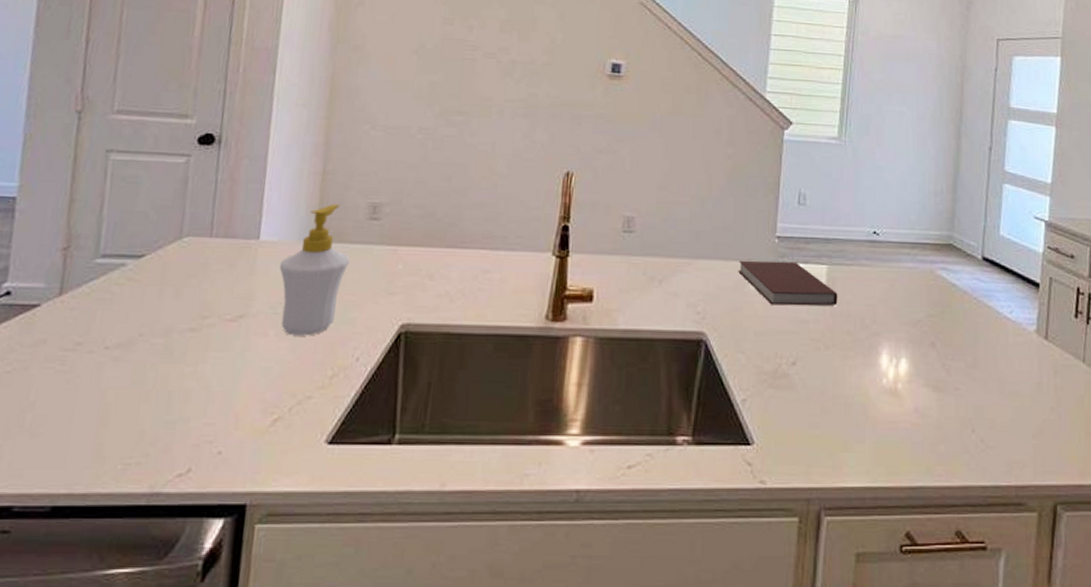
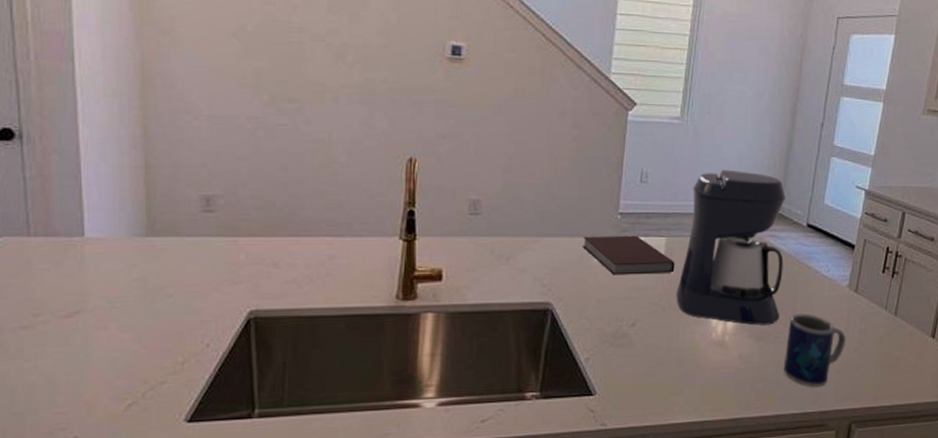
soap bottle: present [279,204,350,336] -> none [110,198,187,328]
coffee maker: none [840,193,959,373] -> present [676,169,786,325]
mug: none [967,361,1039,454] -> present [783,314,846,387]

